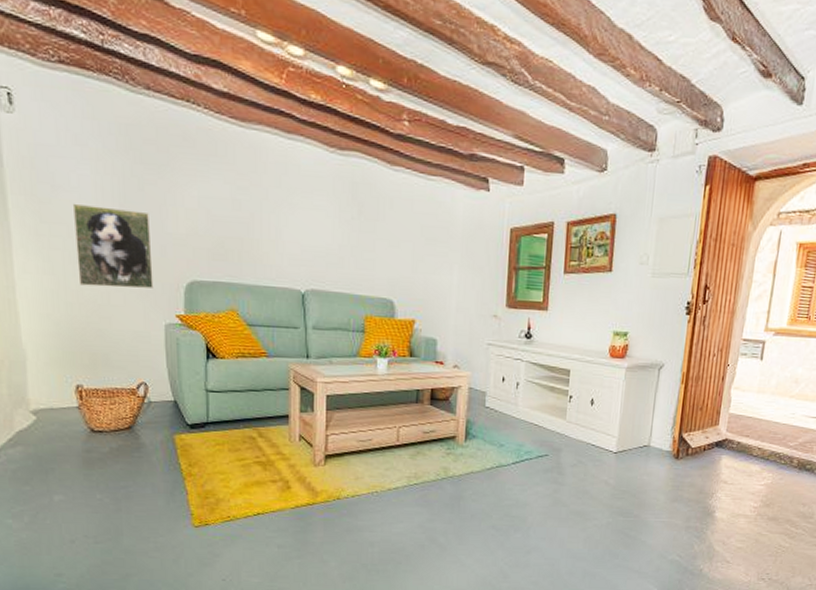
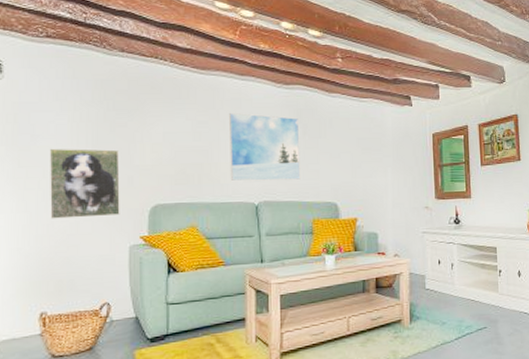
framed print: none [273,180,354,268] -> present [229,113,301,181]

